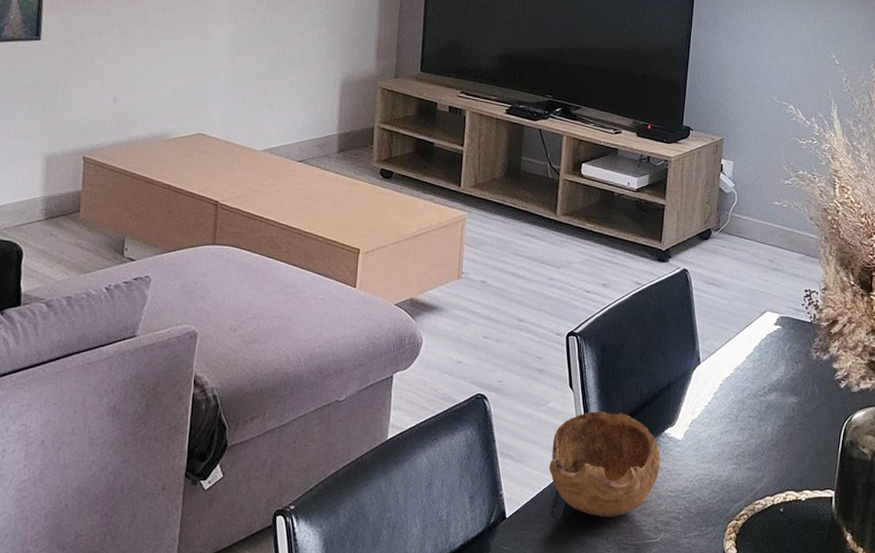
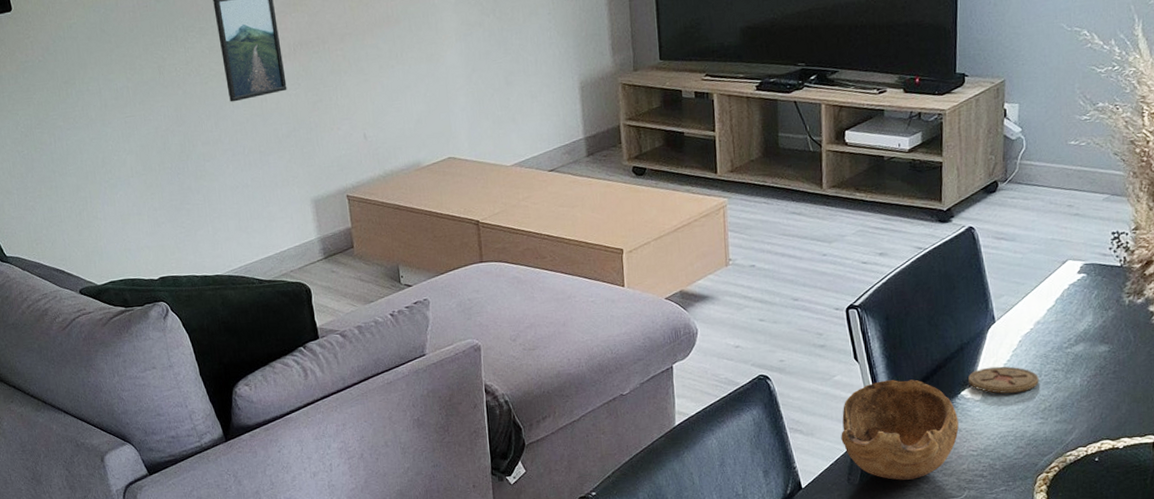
coaster: none [672,407,735,436] -> present [968,366,1039,394]

